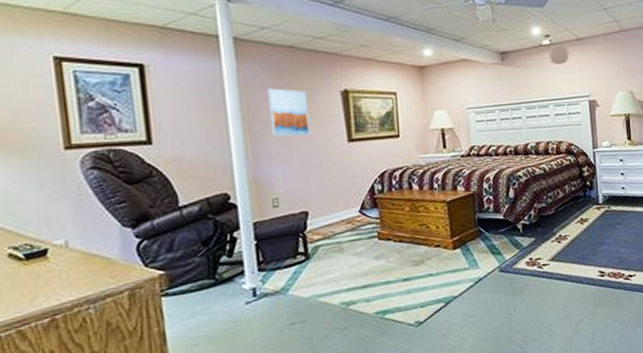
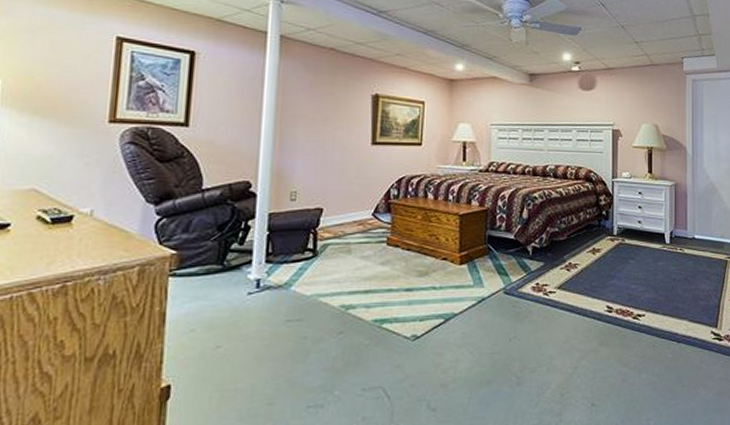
wall art: present [267,88,311,137] -> none [300,85,340,134]

